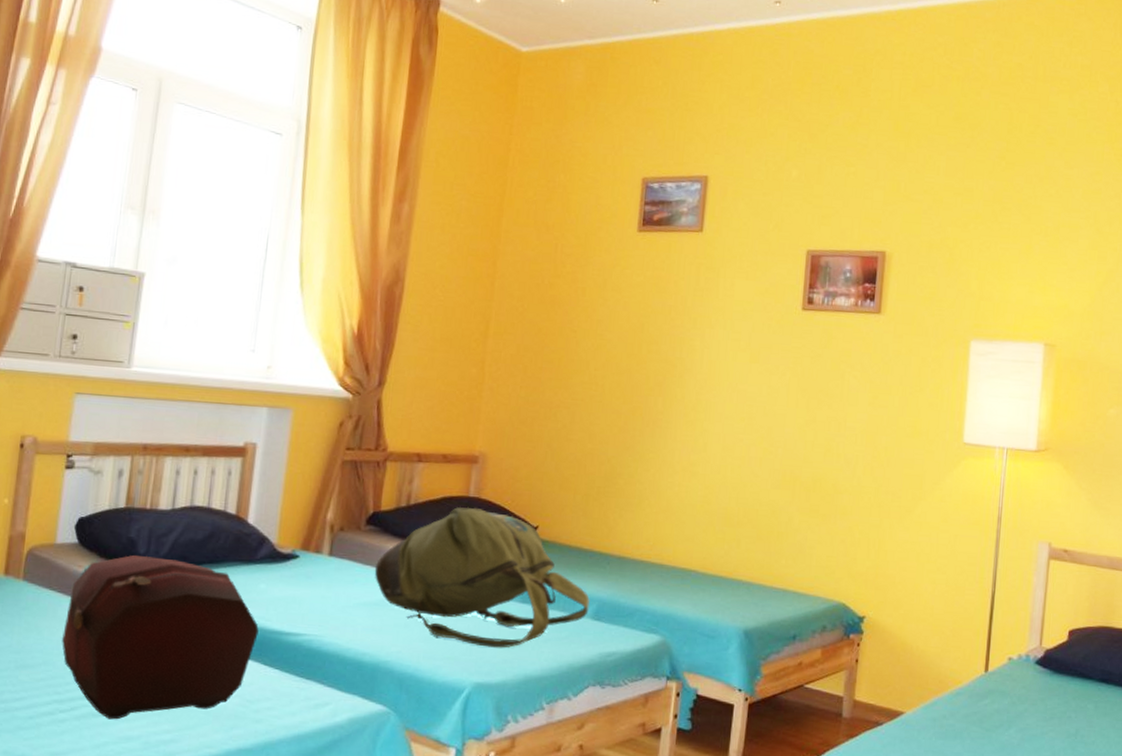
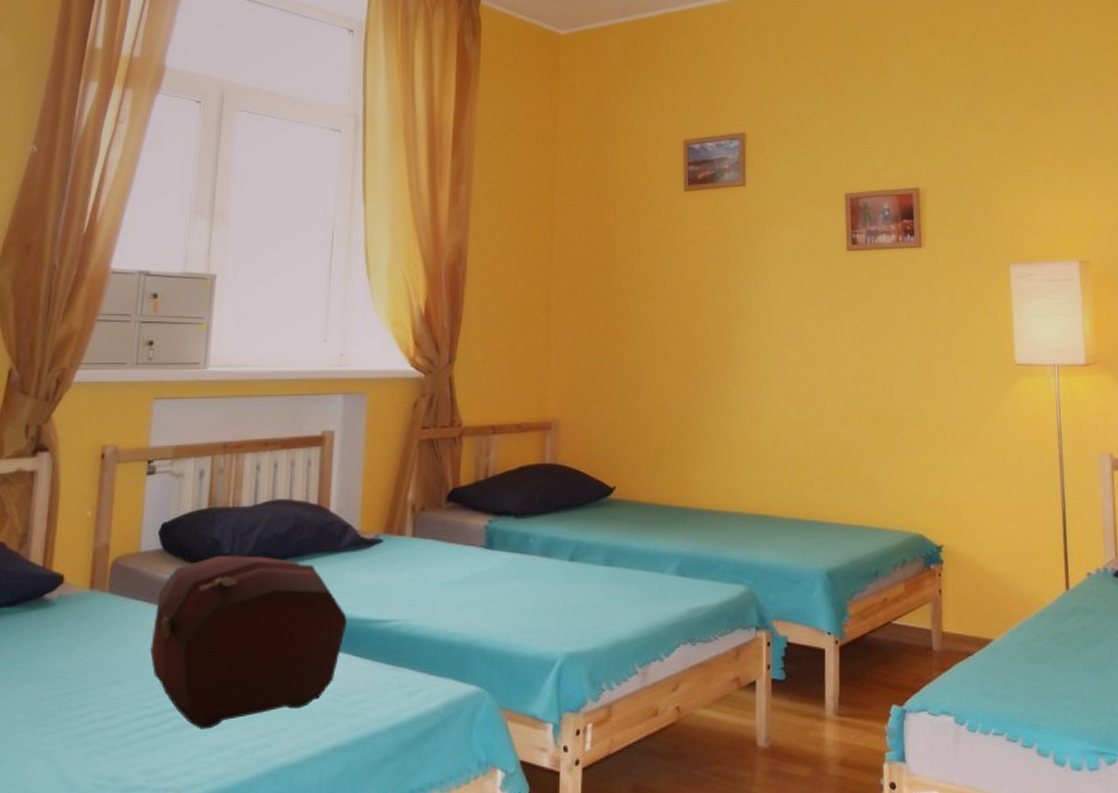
backpack: present [374,507,590,648] -> none [458,474,672,615]

